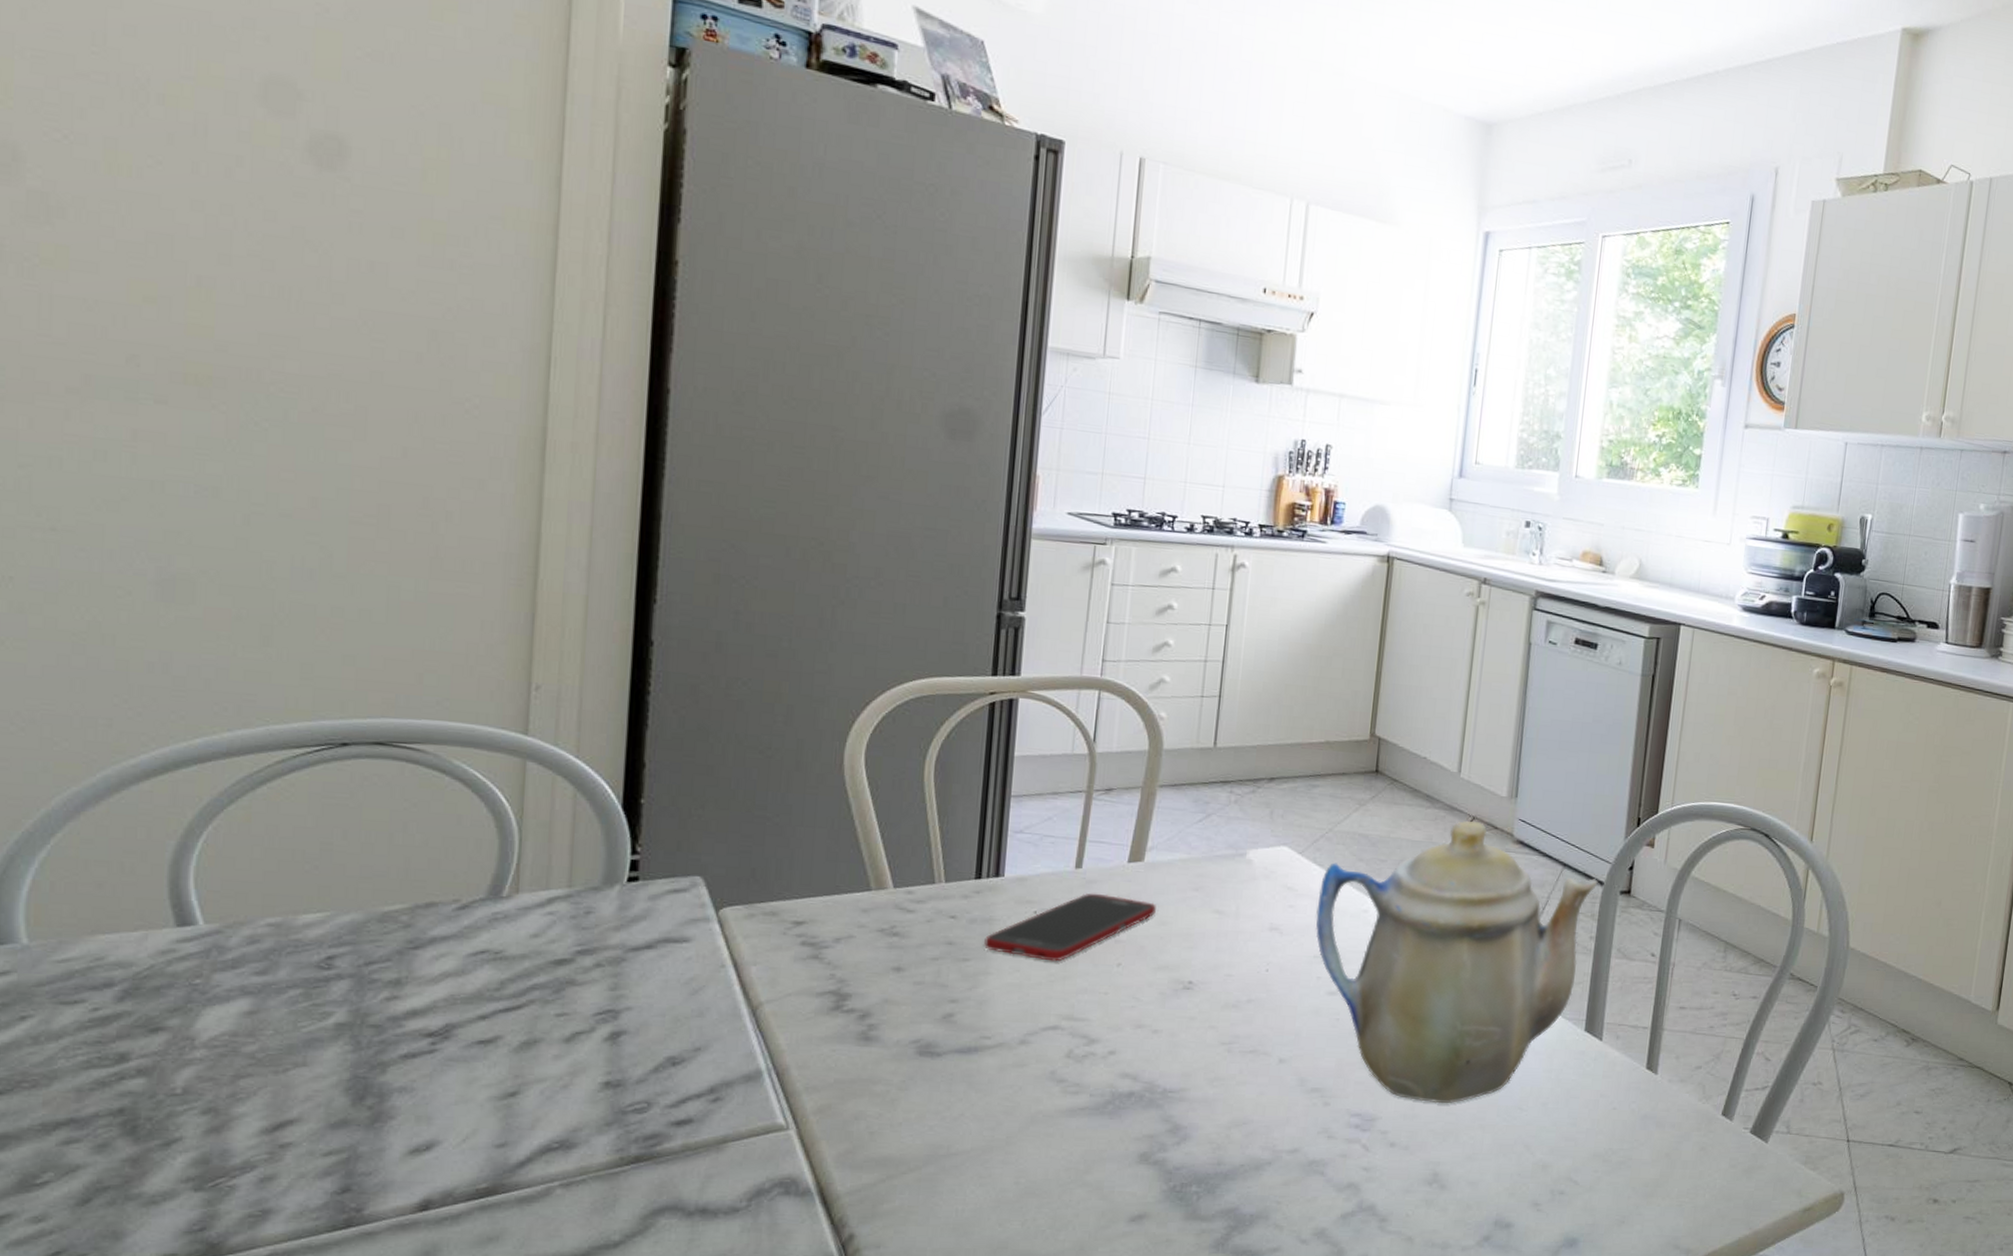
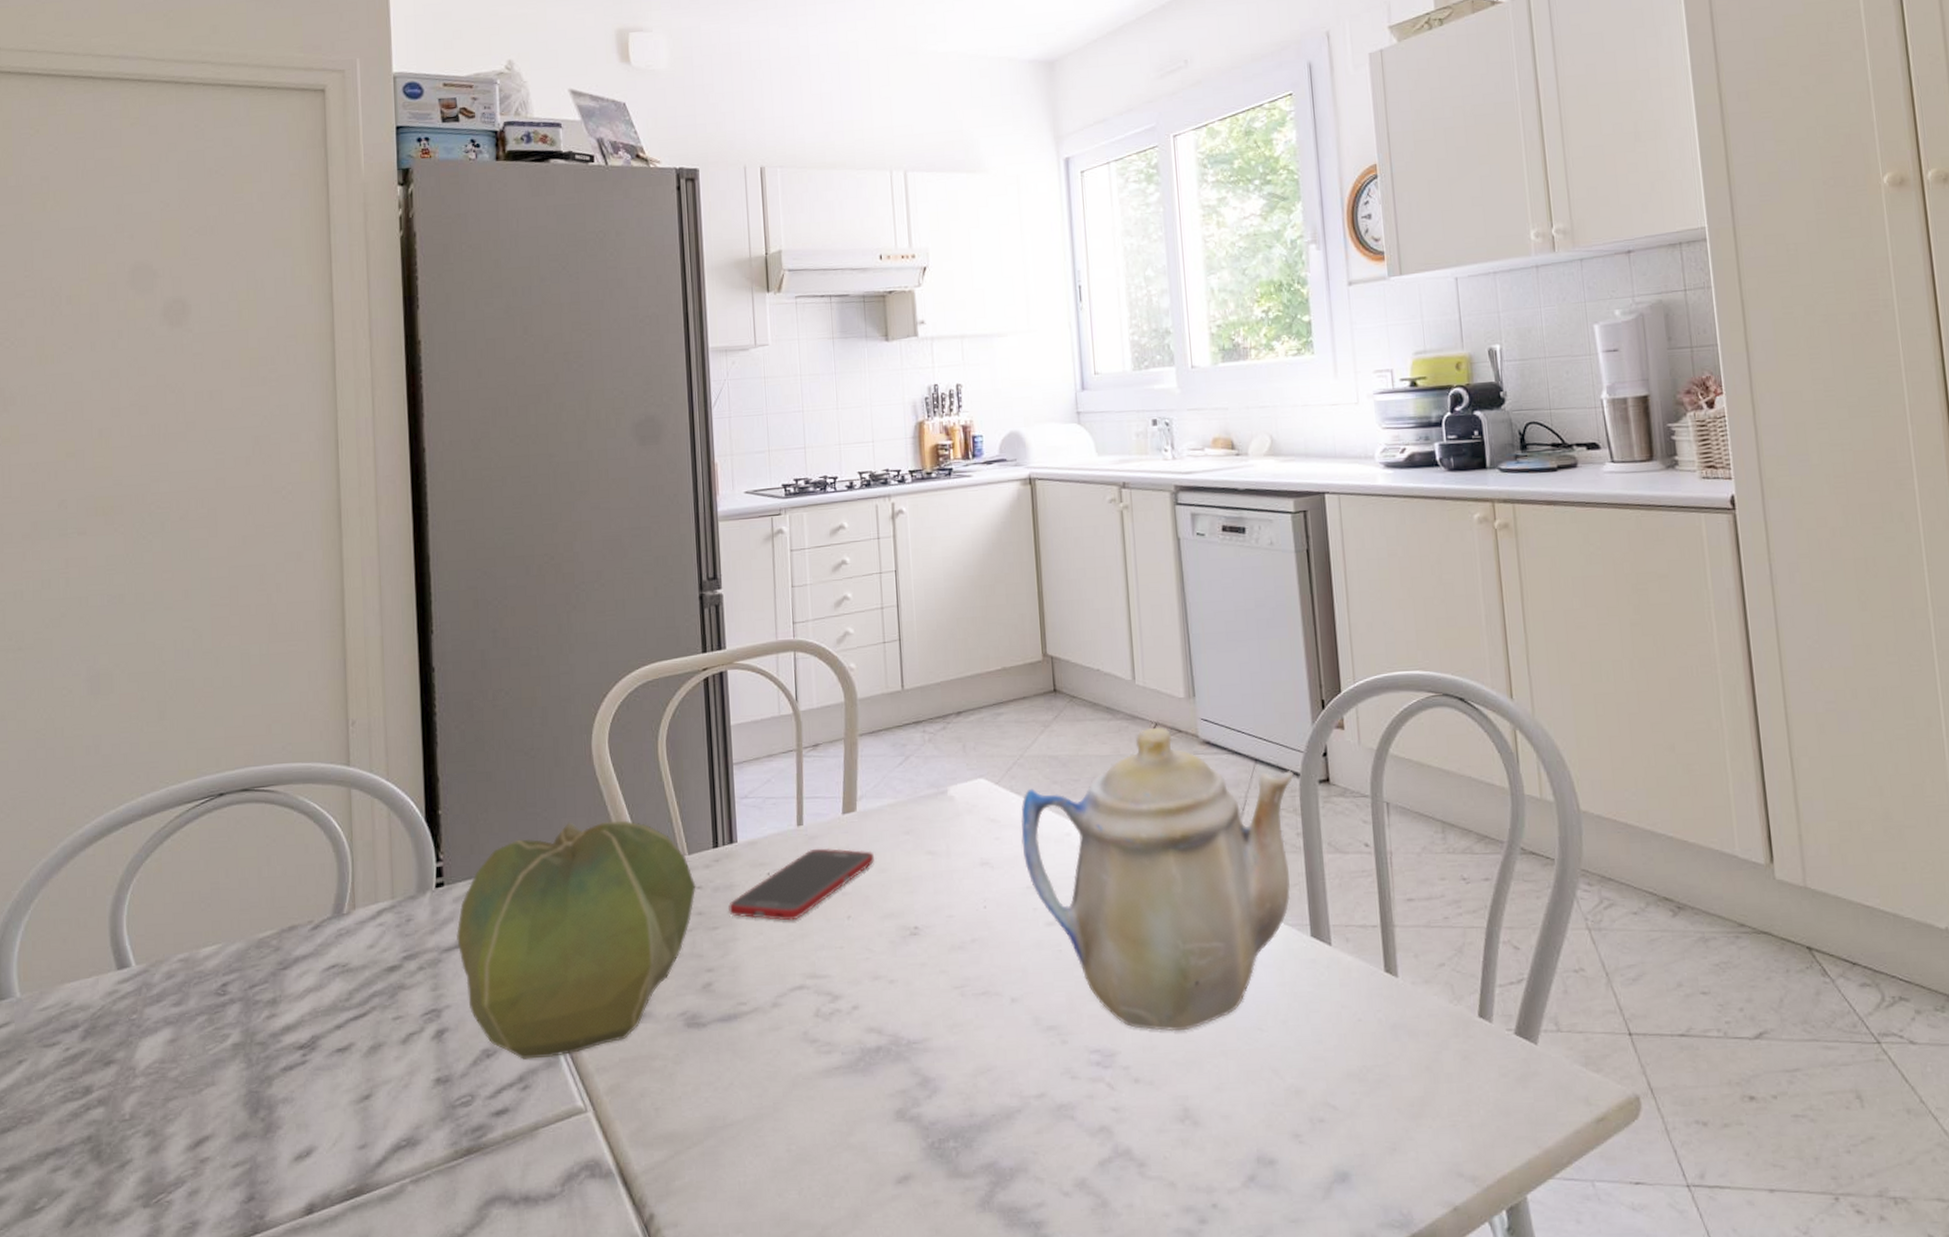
cabbage: none [648,831,950,1072] -> present [456,820,696,1060]

